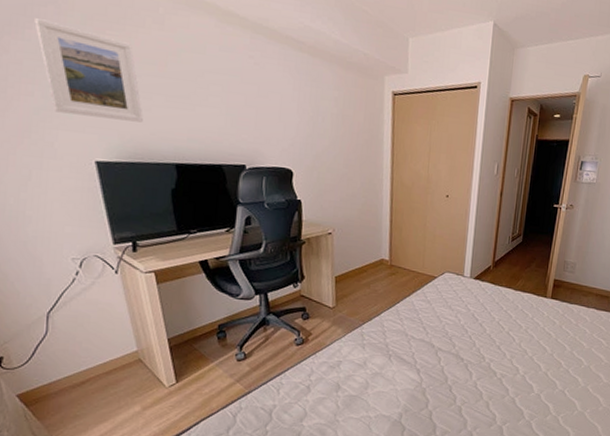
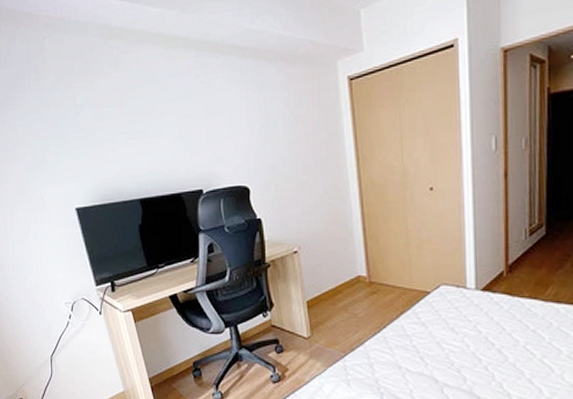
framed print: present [34,18,143,123] -> none [22,87,109,168]

